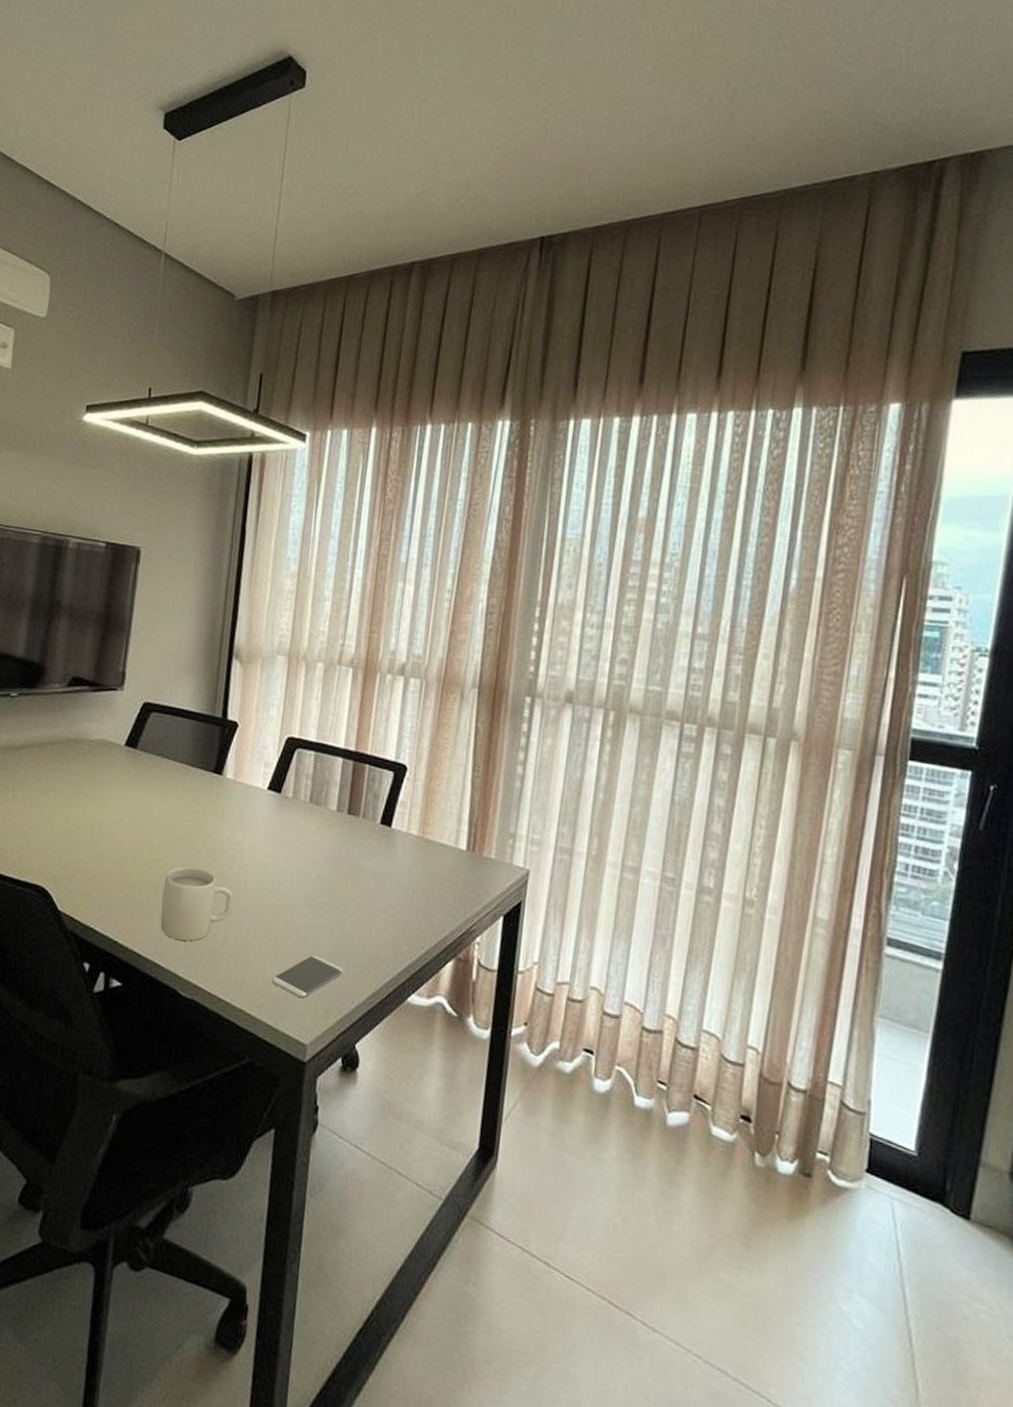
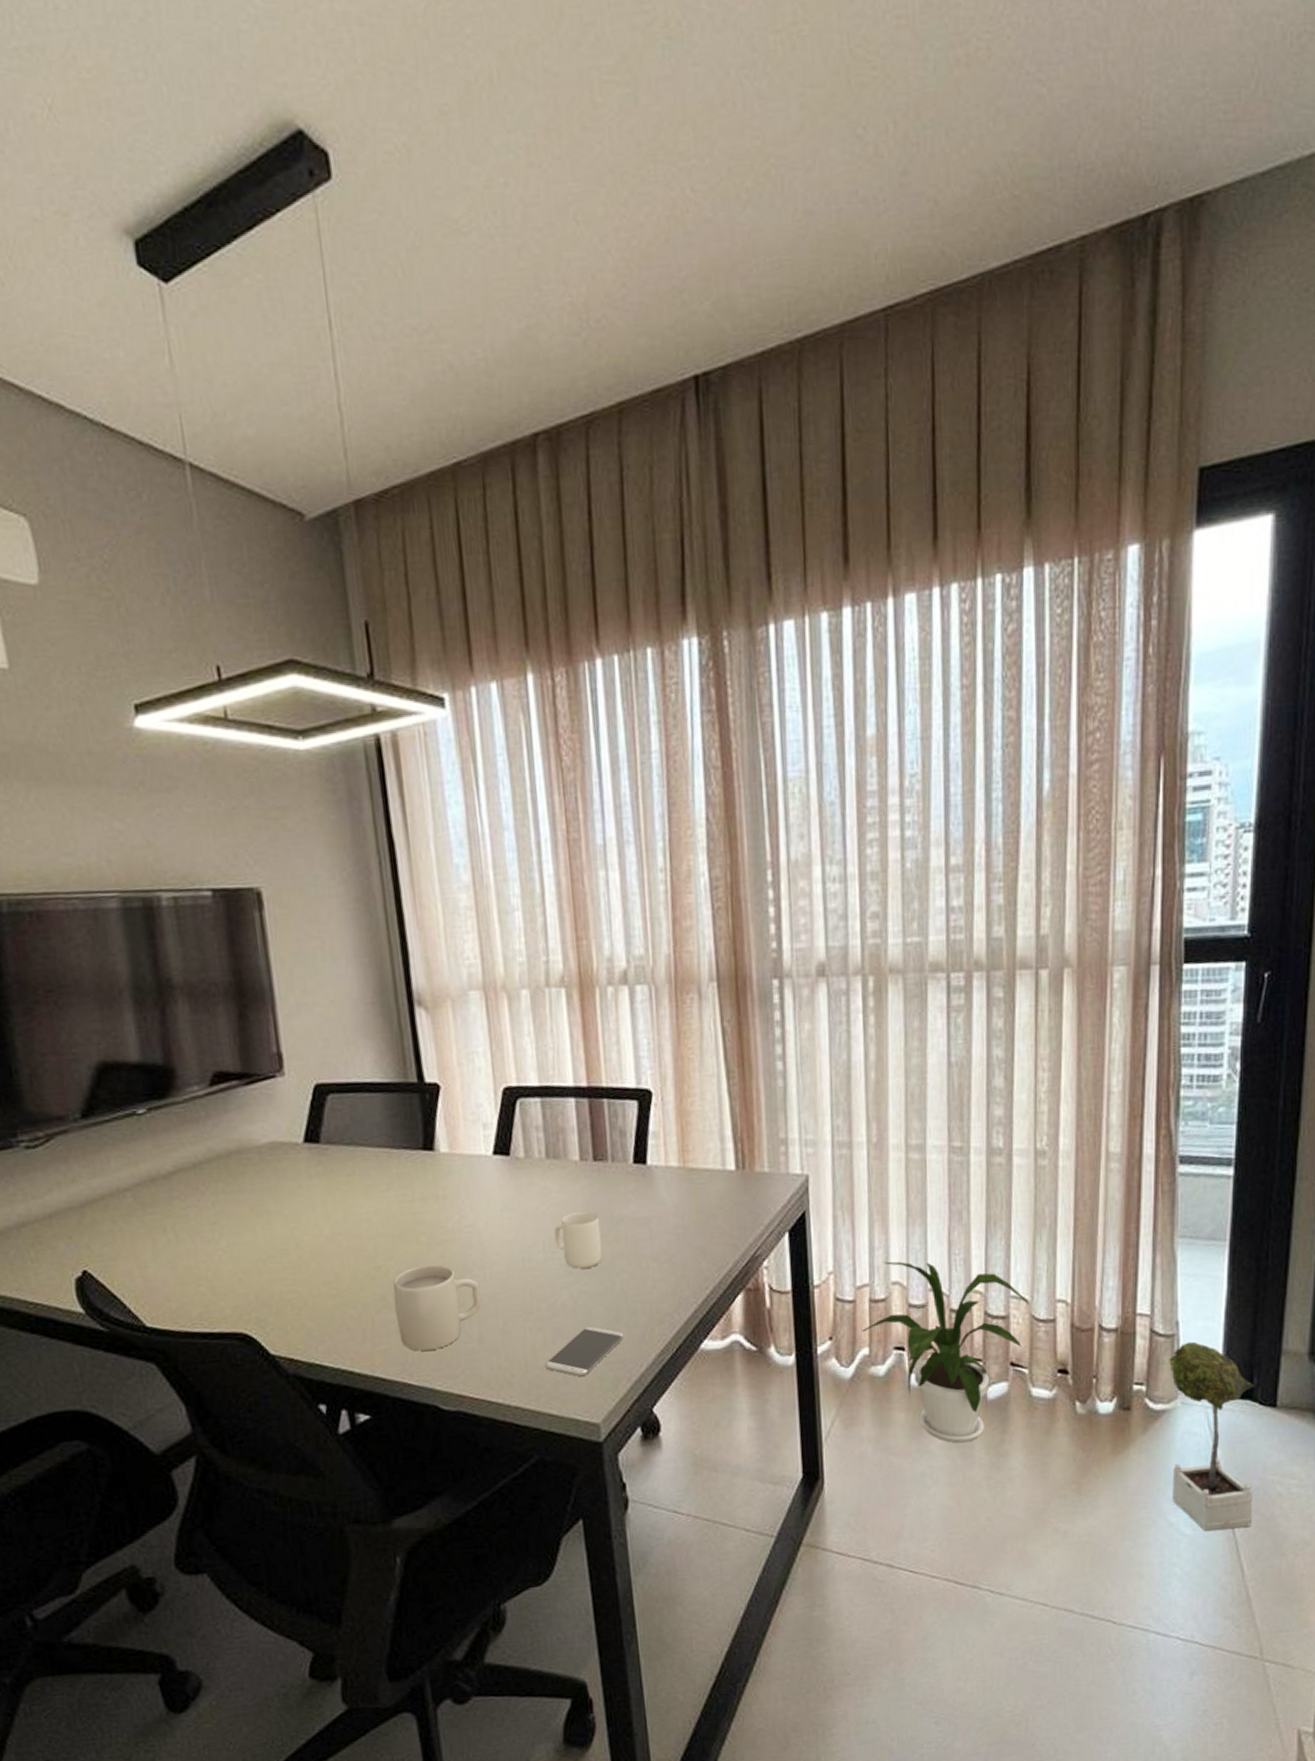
cup: none [302,853,343,904] -> present [554,1211,603,1269]
house plant: none [556,966,719,1162] -> present [862,1261,1028,1443]
potted tree: none [846,1124,948,1342] -> present [1169,1341,1256,1531]

